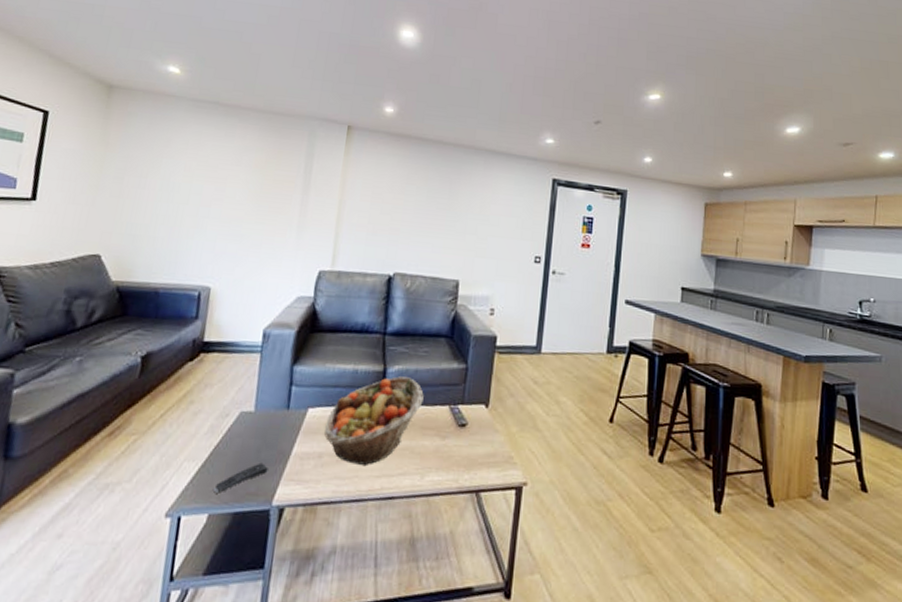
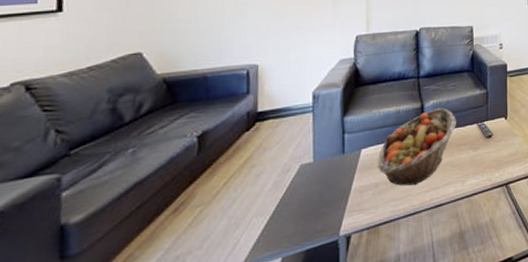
remote control: present [213,462,268,493] -> none [284,203,332,239]

